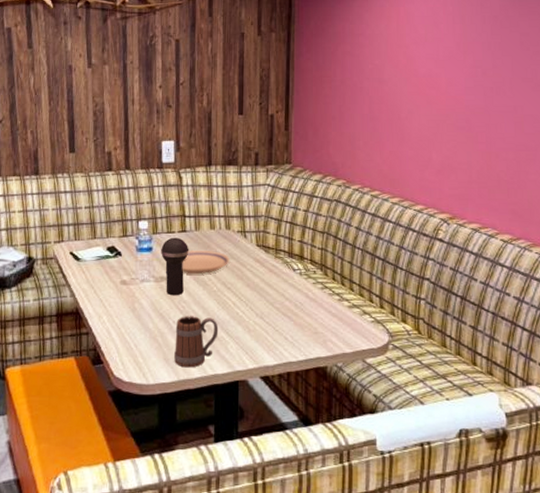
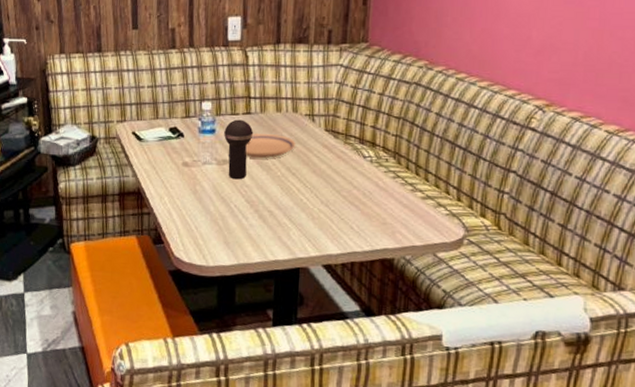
beer mug: present [174,316,219,368] -> none [235,200,281,252]

